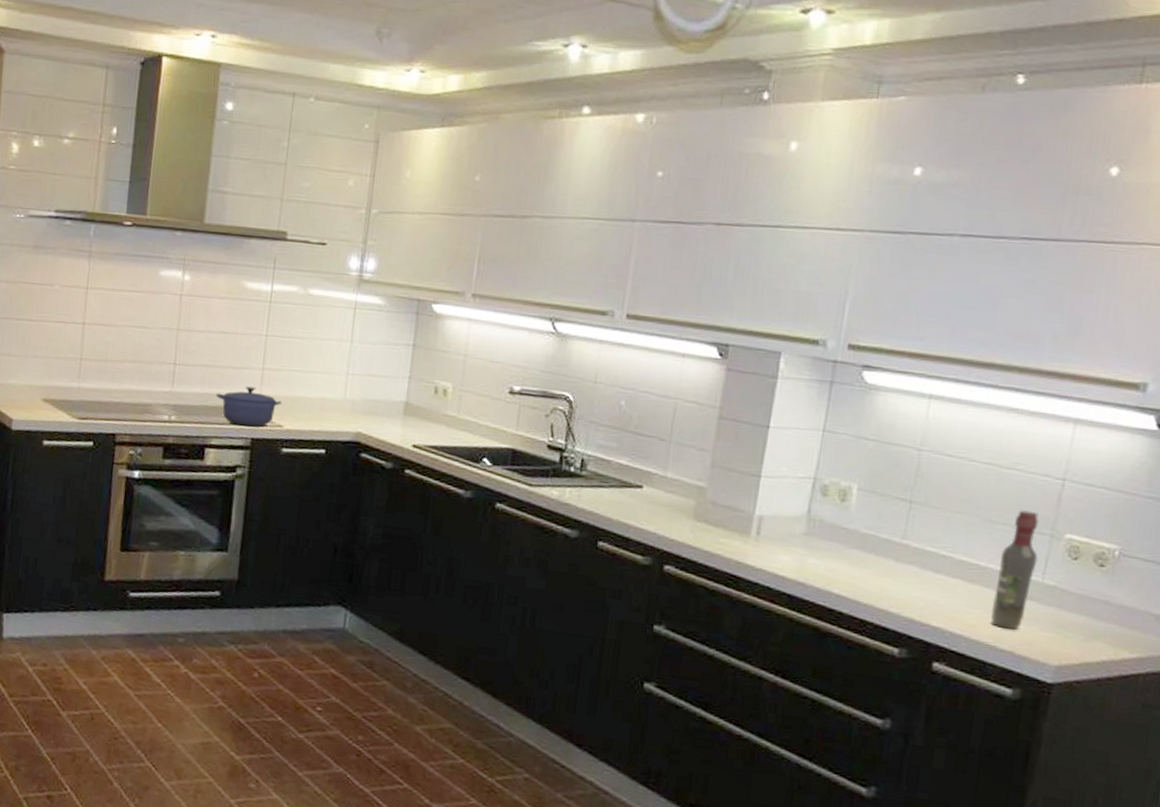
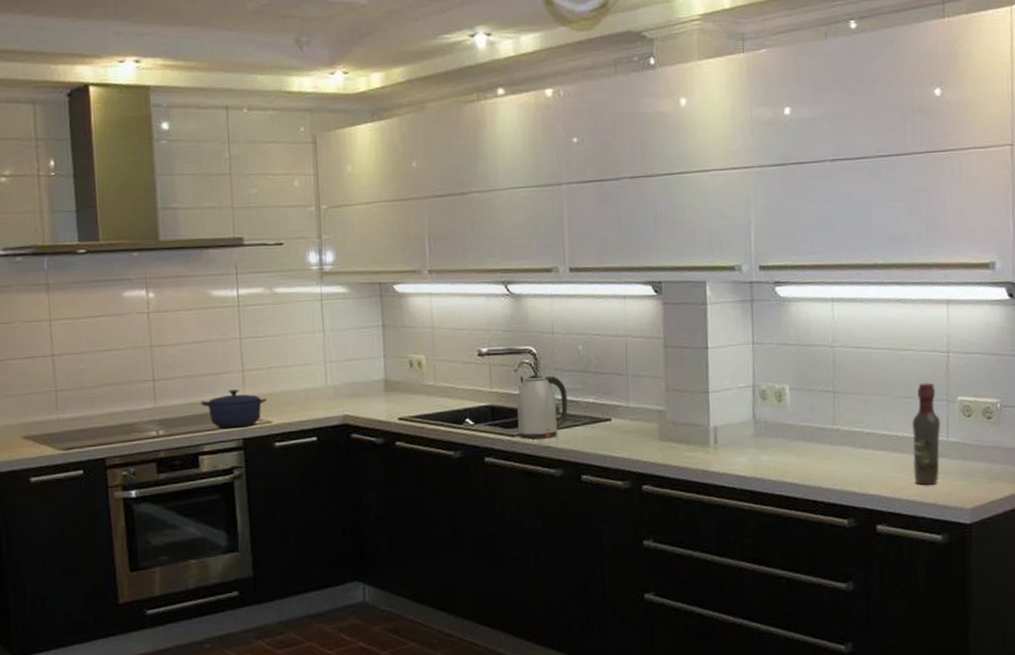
kettle: none [536,424,599,496] -> present [516,375,568,440]

